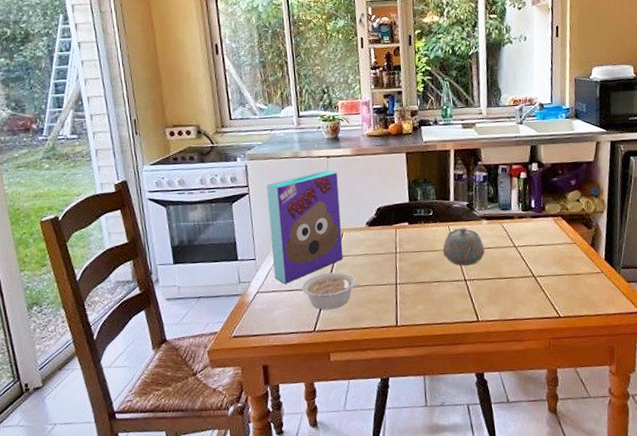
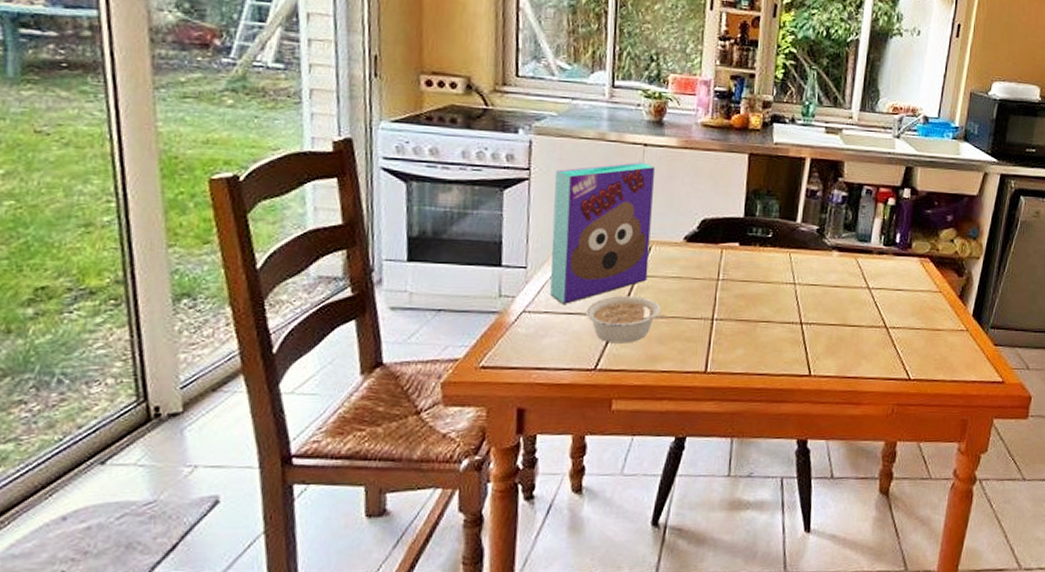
teapot: present [442,227,485,266] -> none [778,257,831,305]

